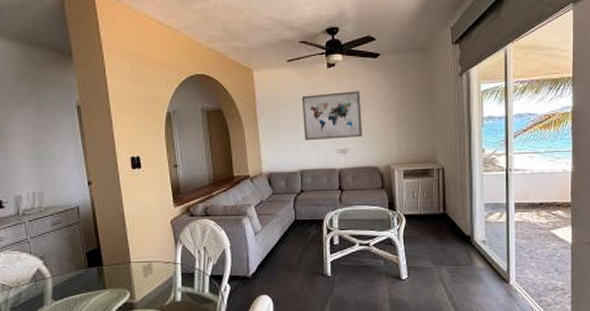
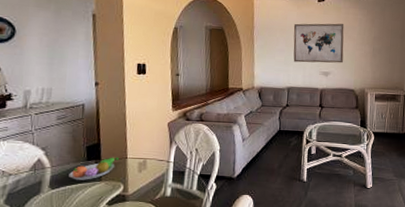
fruit bowl: none [71,262,123,289] -> present [69,157,120,180]

